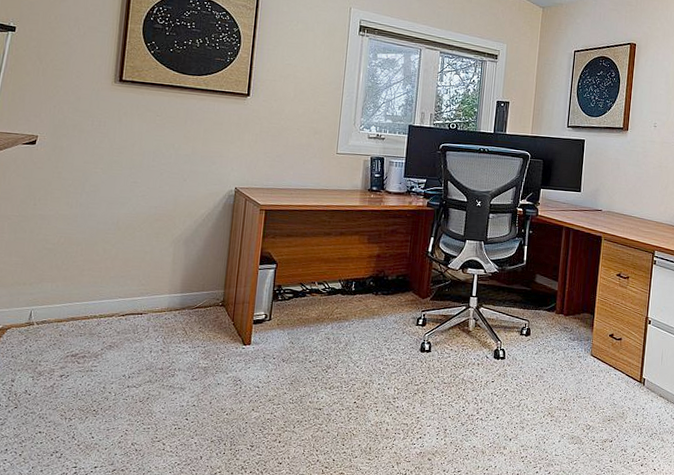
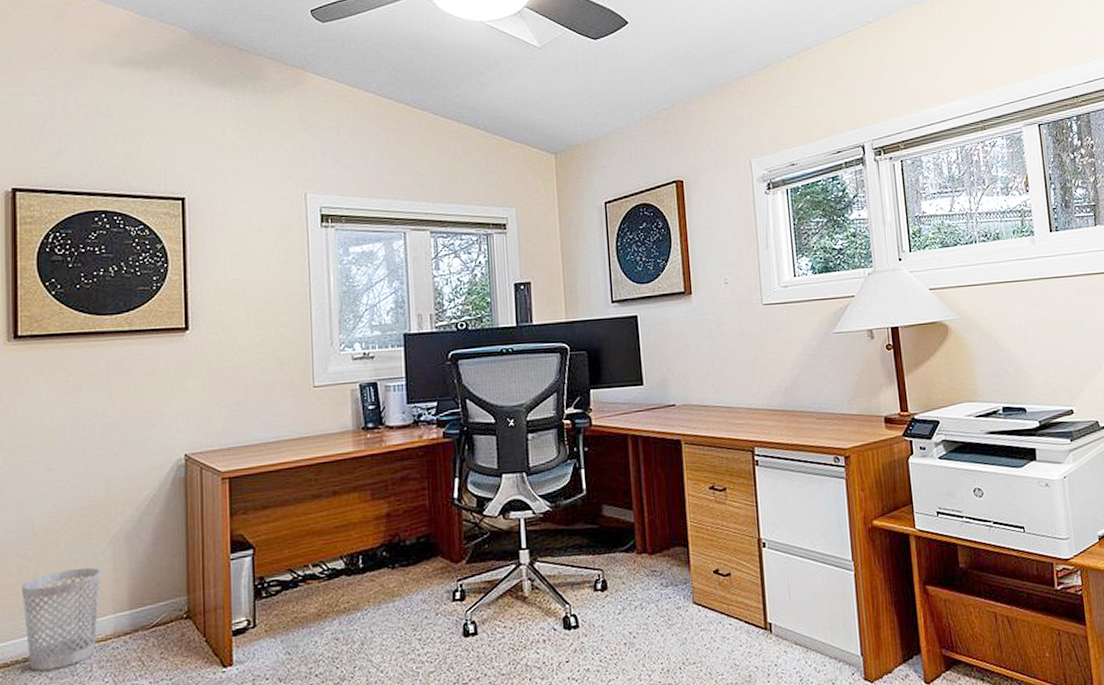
wastebasket: none [103,257,164,327] -> present [21,567,101,671]

